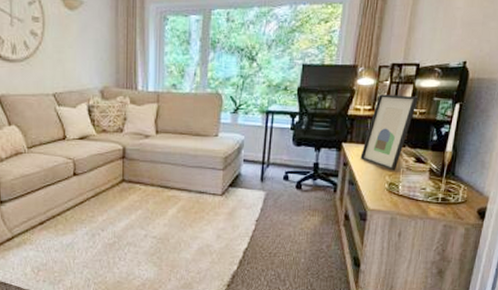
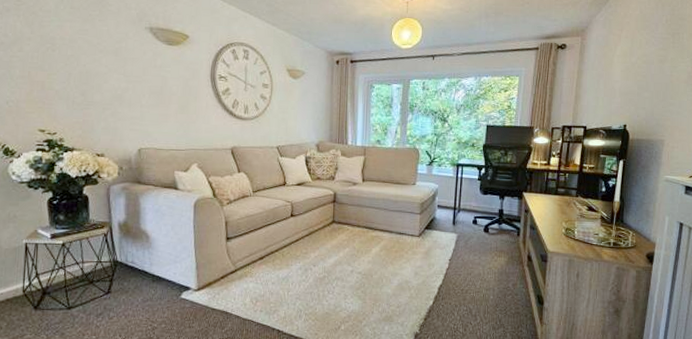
picture frame: present [360,94,420,171] -> none [539,151,588,218]

